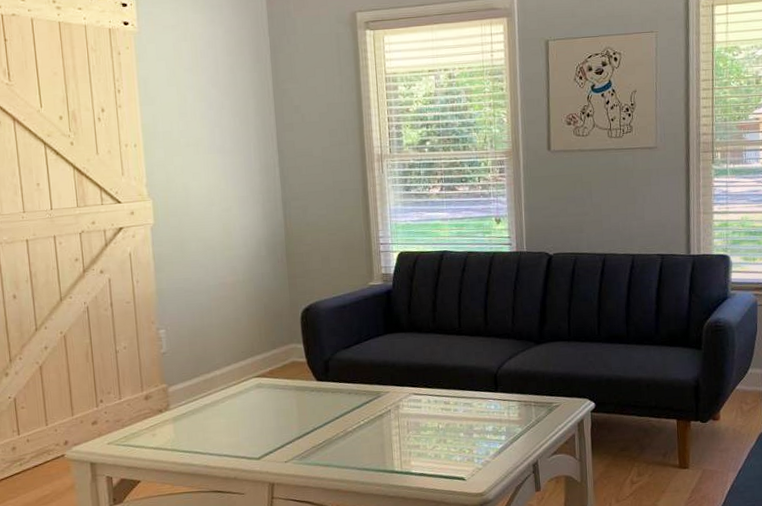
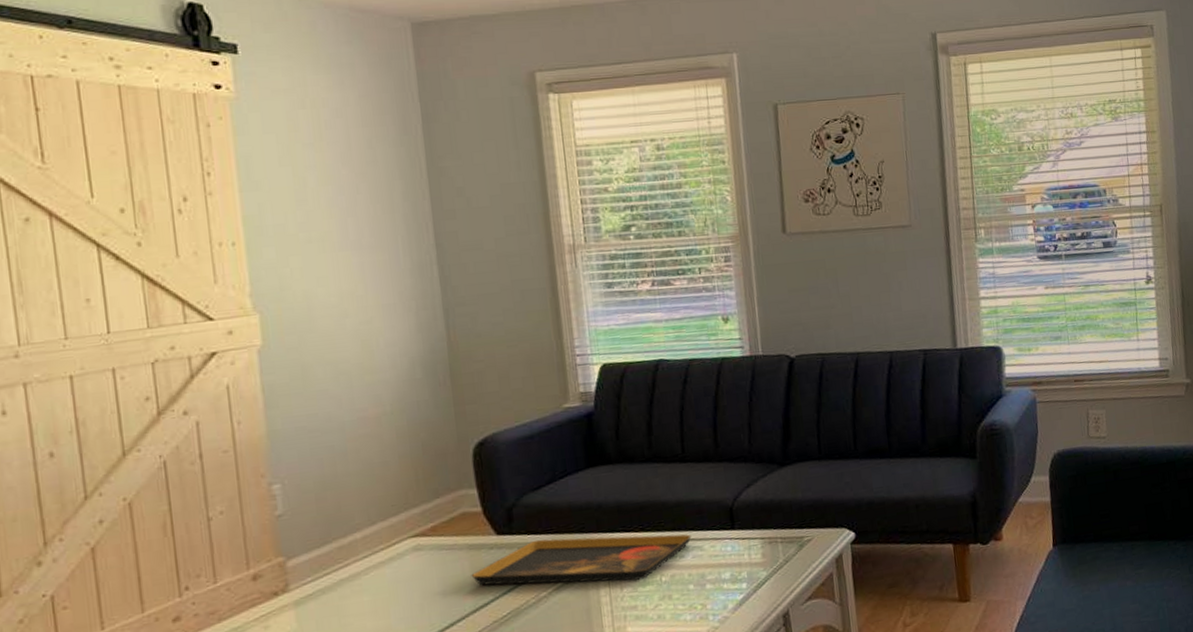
decorative tray: none [297,387,464,426] -> present [471,534,692,586]

